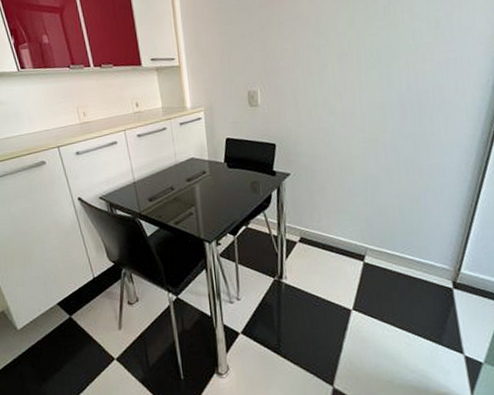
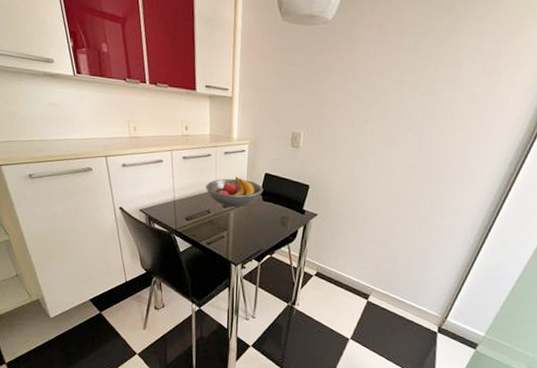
fruit bowl: none [164,146,227,180] -> present [205,176,264,207]

